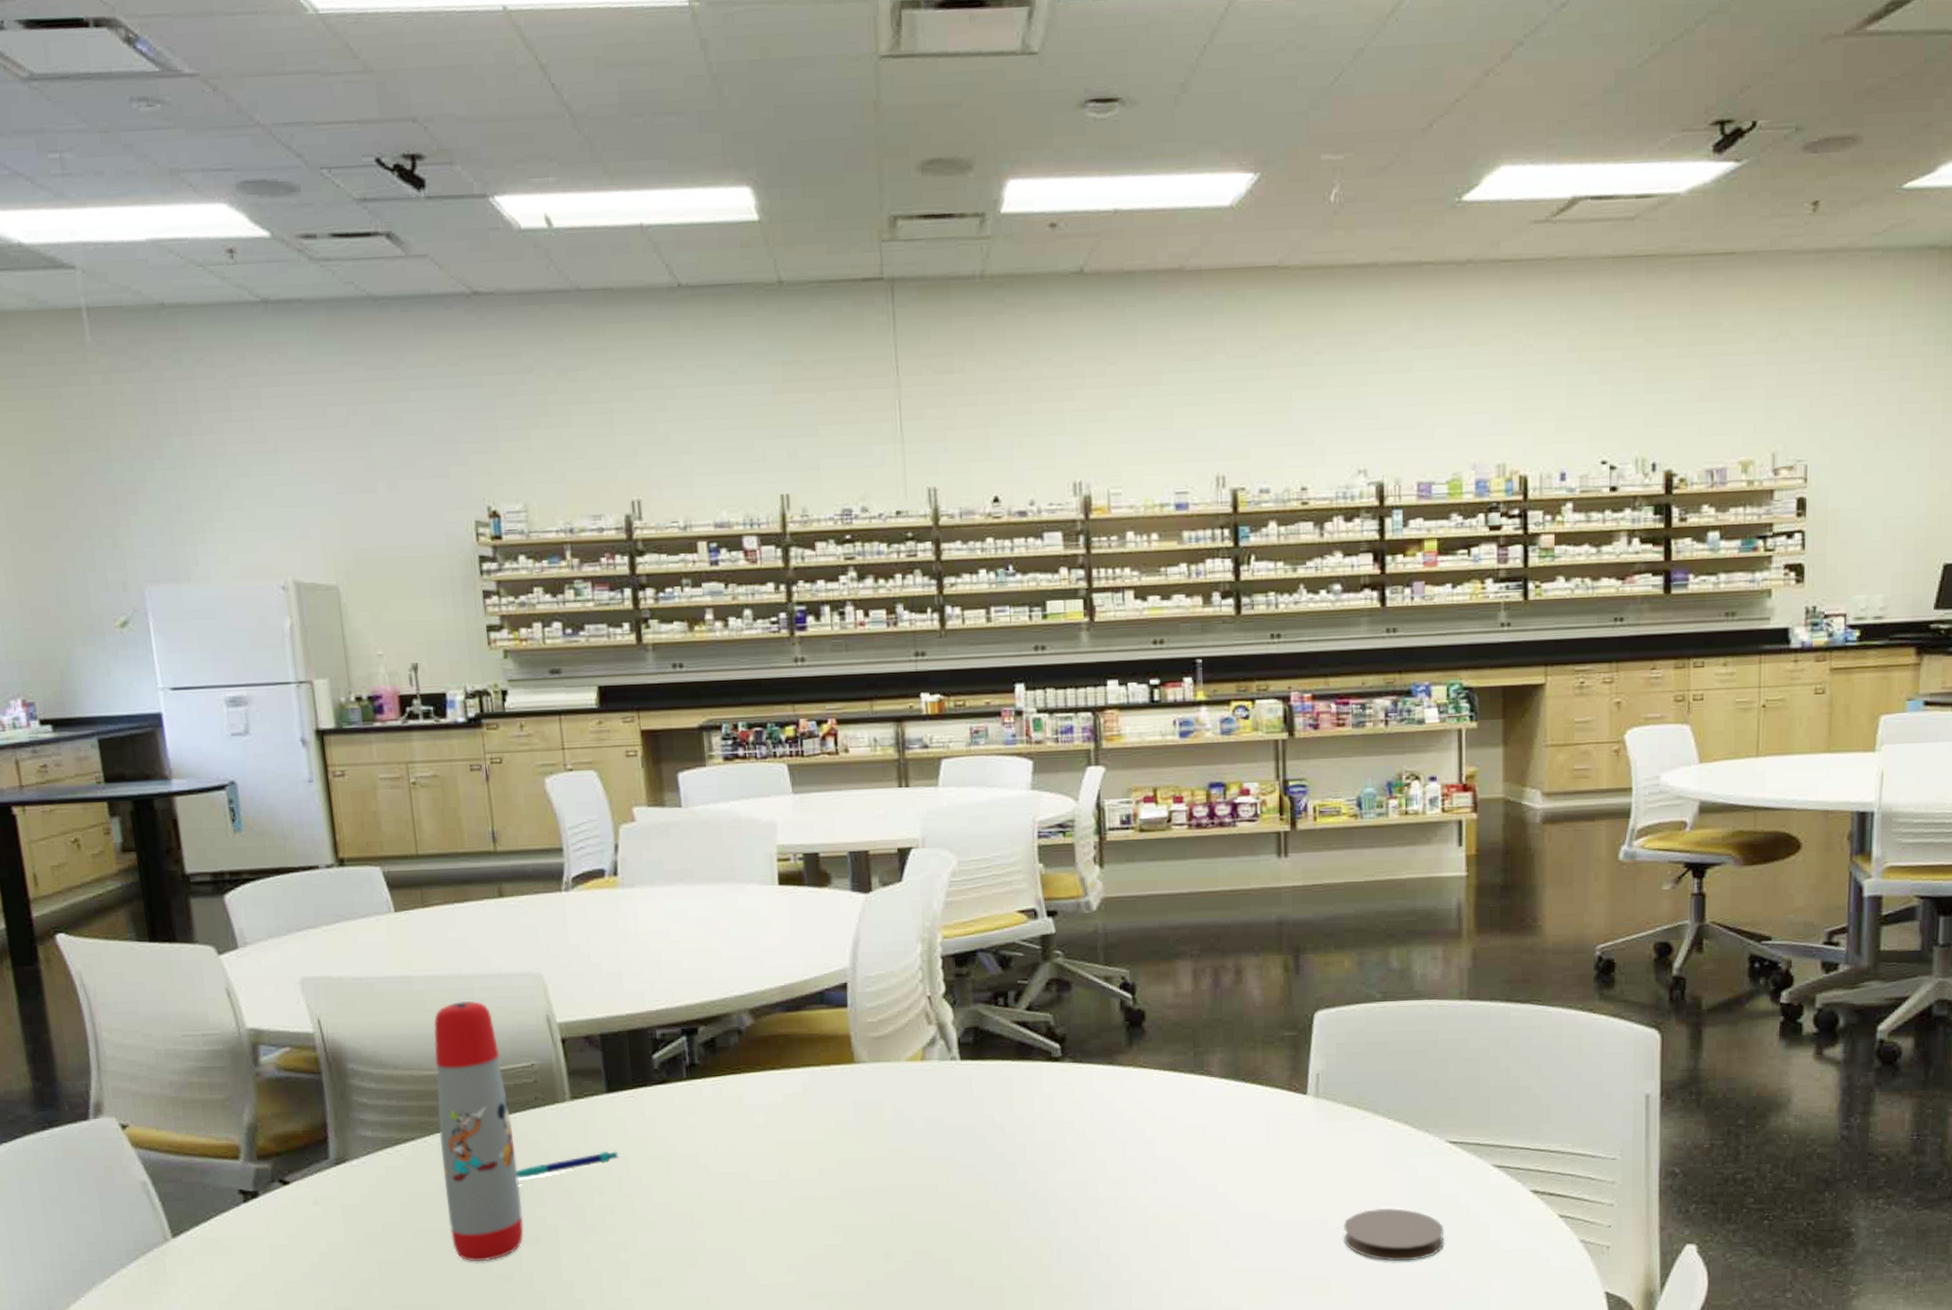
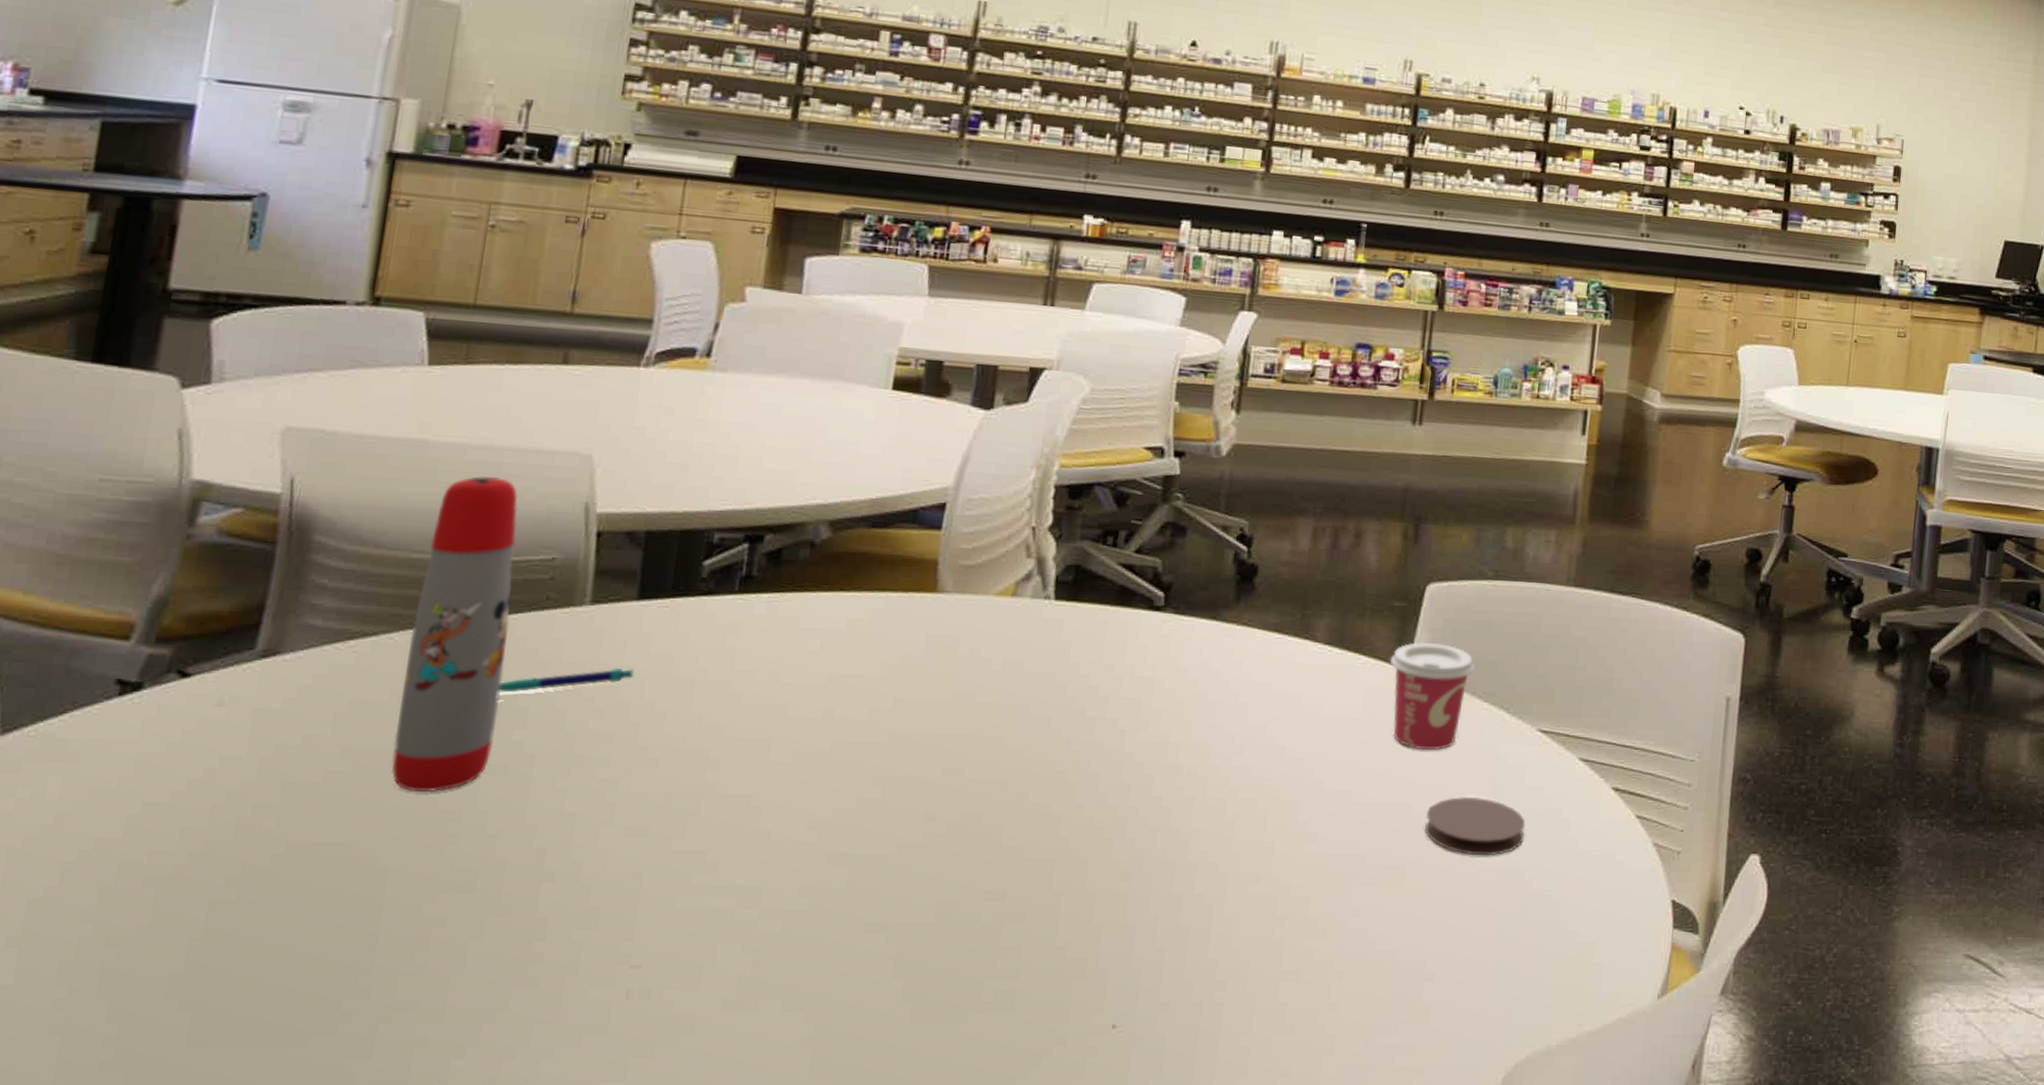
cup: none [1287,1067,1375,1169] -> present [1389,642,1476,751]

